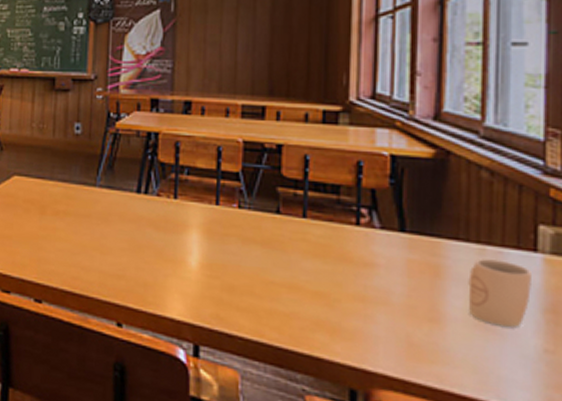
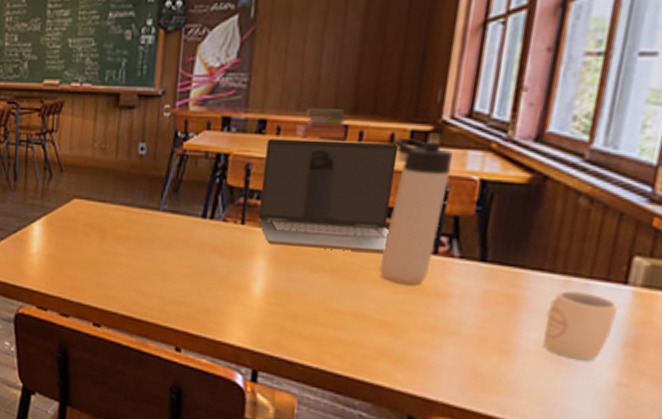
laptop: none [189,118,313,225] -> present [258,139,399,253]
books: none [219,91,265,119] -> present [296,109,347,140]
thermos bottle: none [307,118,363,255] -> present [379,138,452,285]

